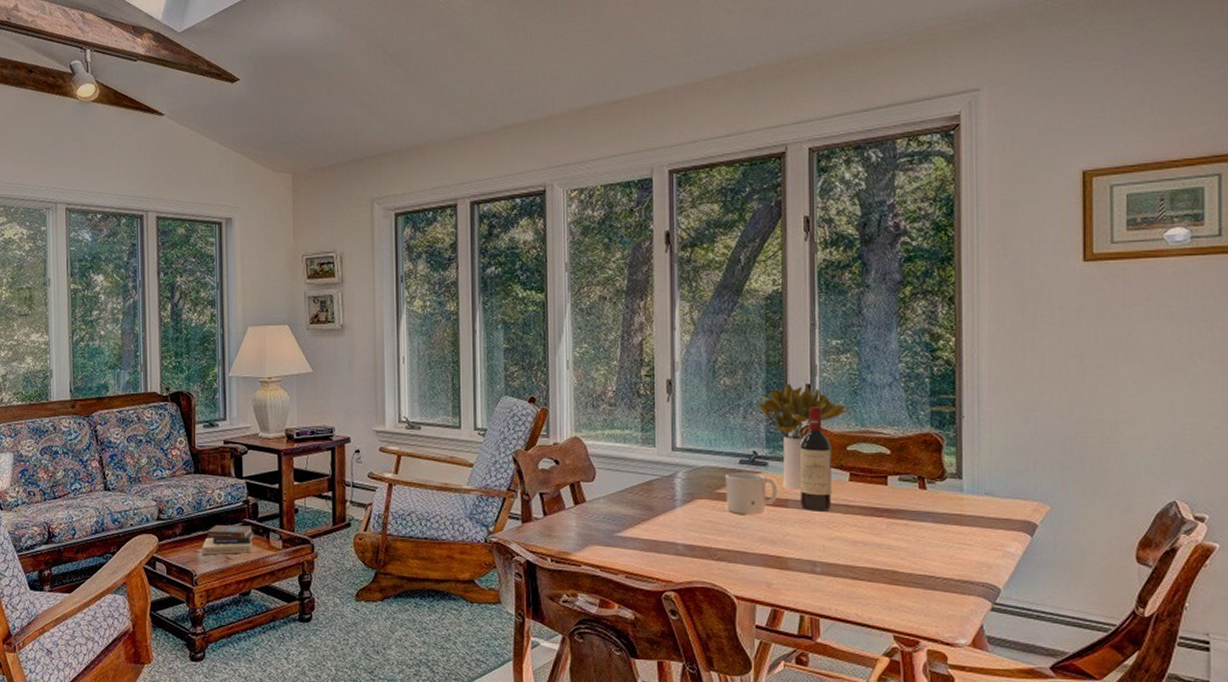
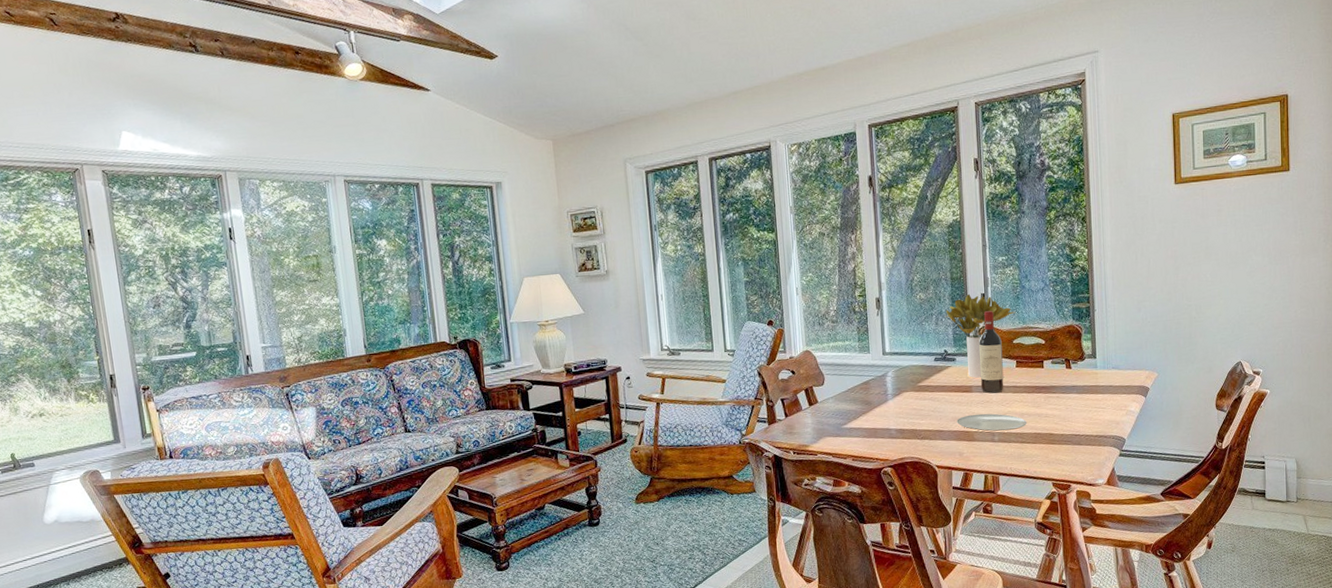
books: present [201,525,254,555] -> none [498,450,544,480]
mug: present [725,473,778,515] -> none [924,367,965,402]
plate: none [765,535,862,562] -> present [957,413,1027,432]

